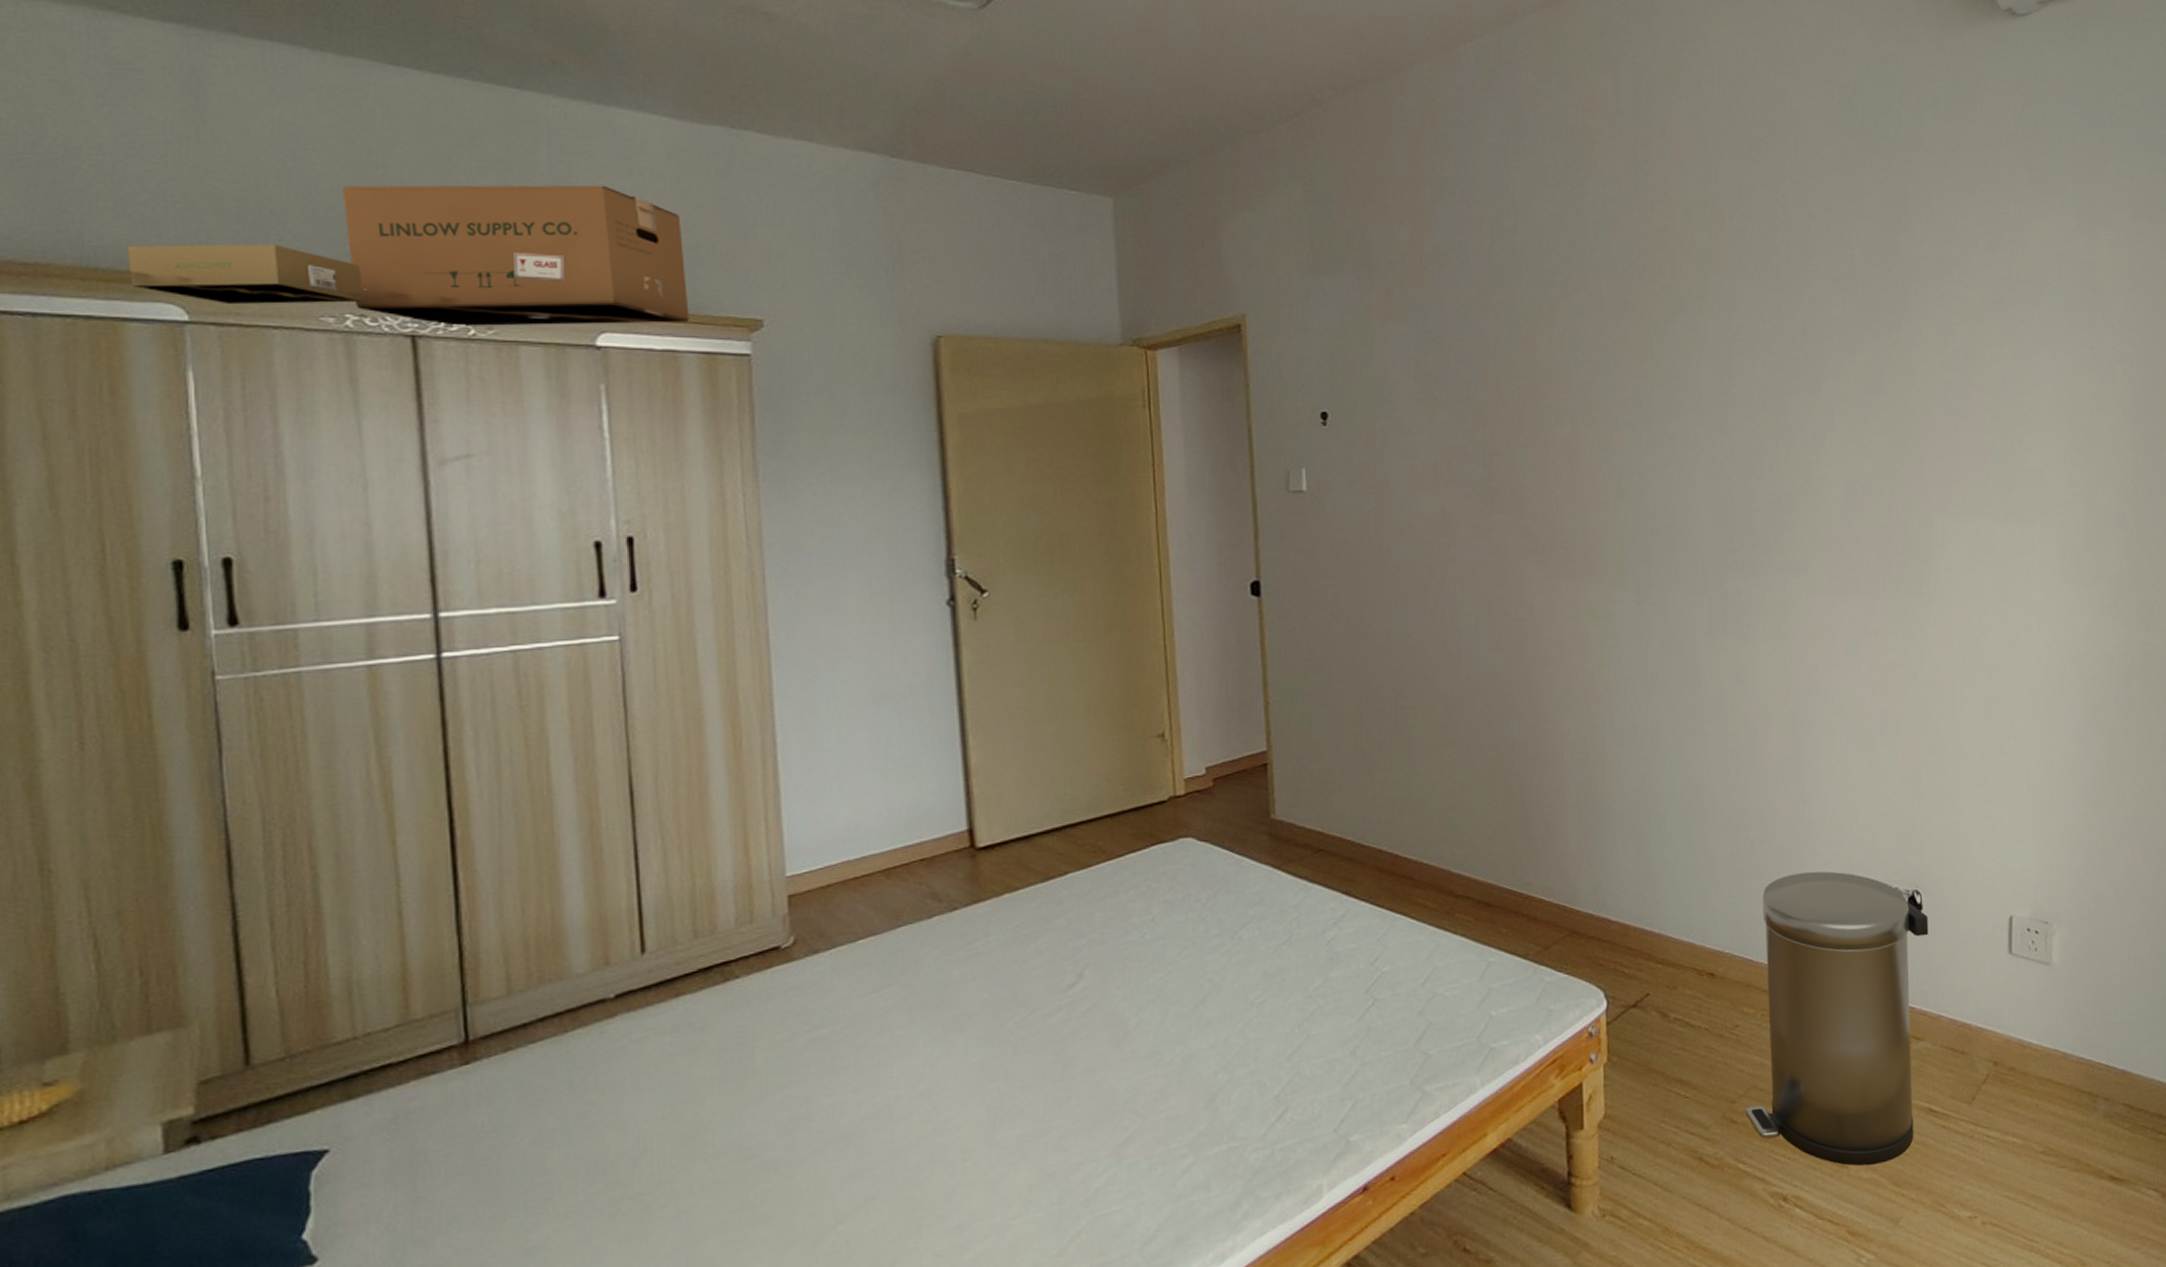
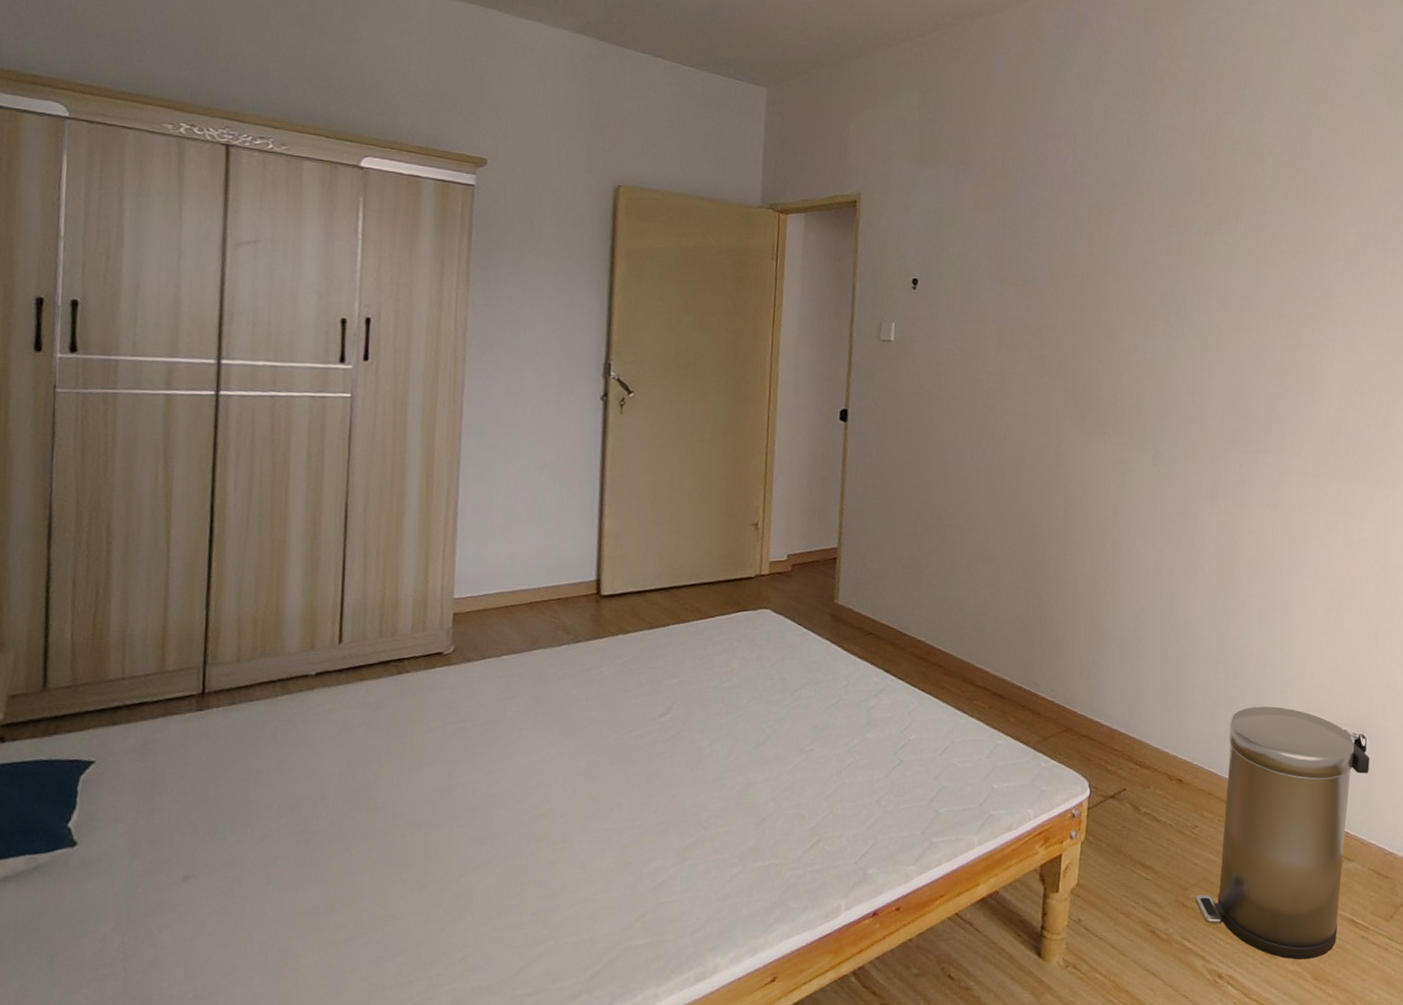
box: present [128,244,363,305] -> none [30,55,196,115]
box: present [343,185,690,326] -> none [188,24,435,155]

